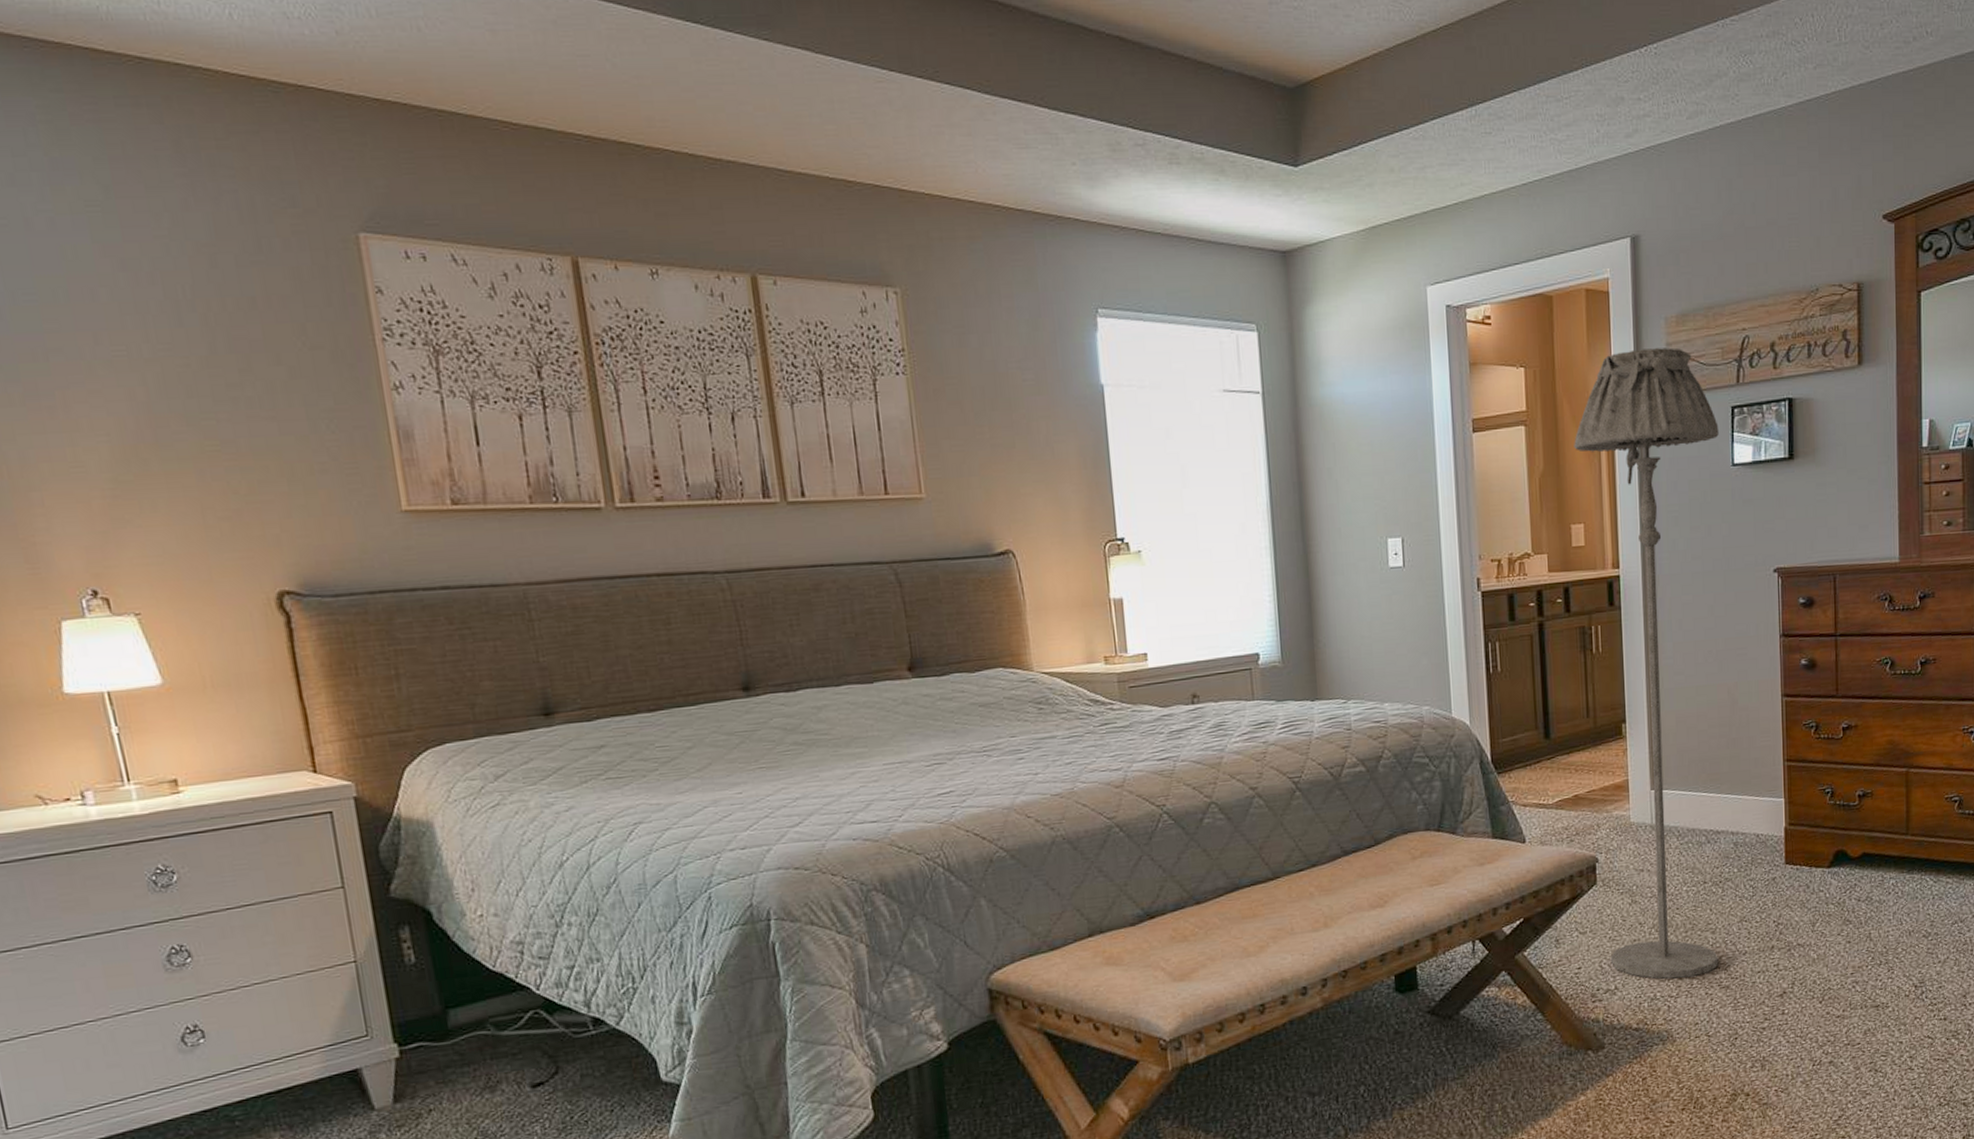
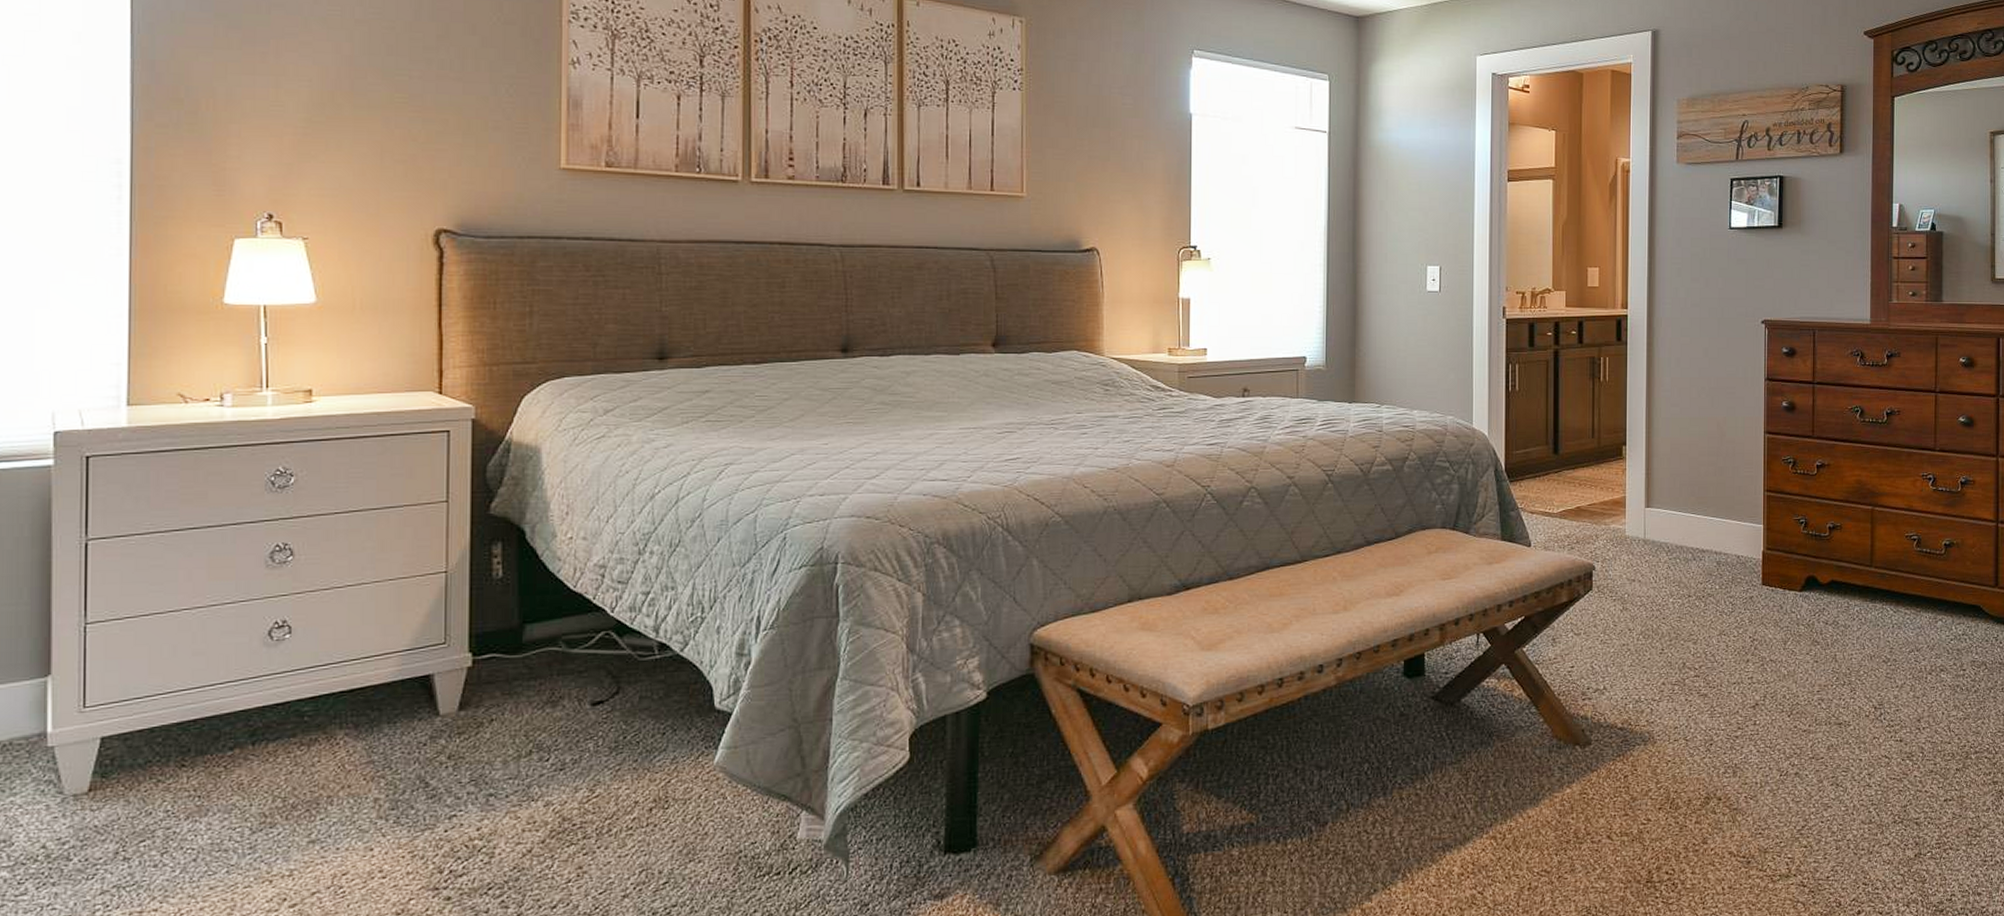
floor lamp: present [1574,347,1719,979] -> none [1594,124,1719,684]

